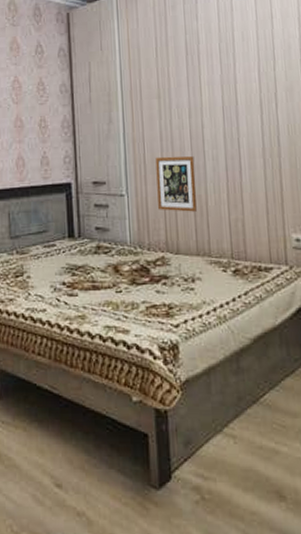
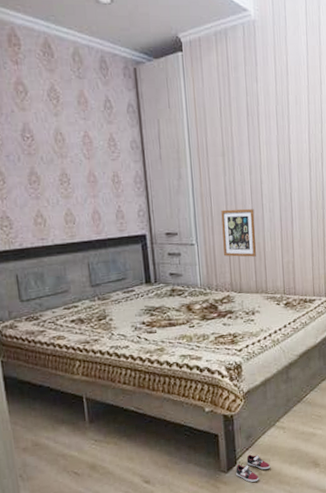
sneaker: none [170,468,217,508] -> present [236,454,271,482]

